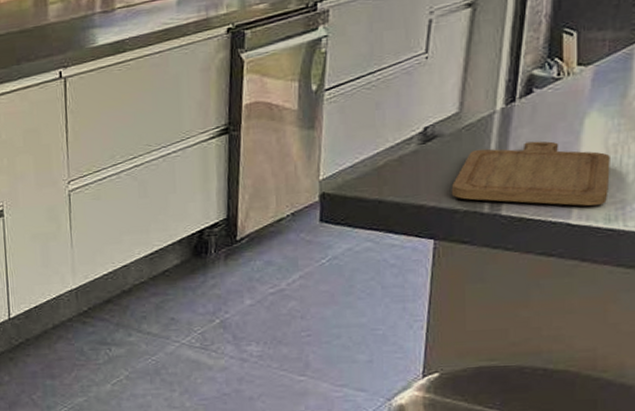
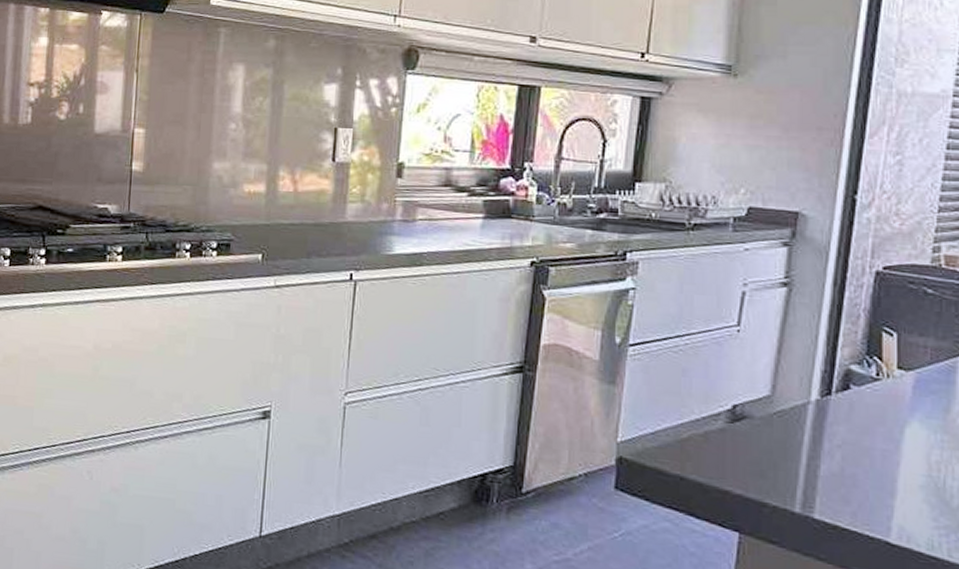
chopping board: present [451,141,610,206] -> none [759,439,933,527]

